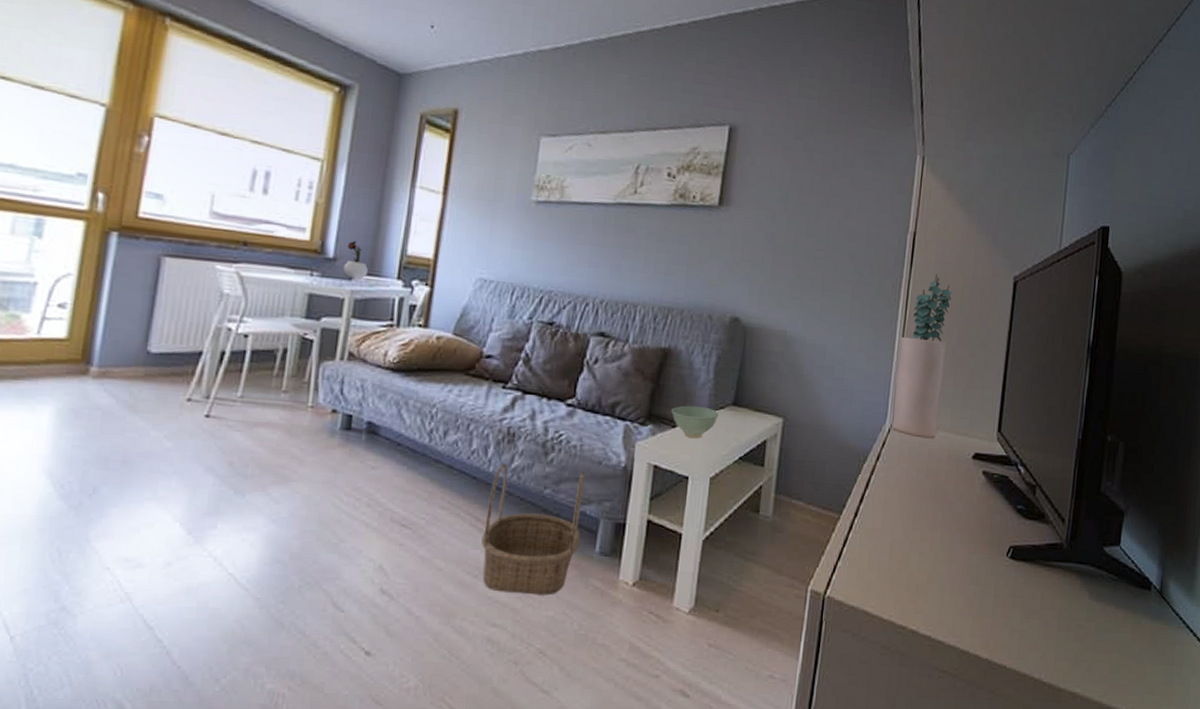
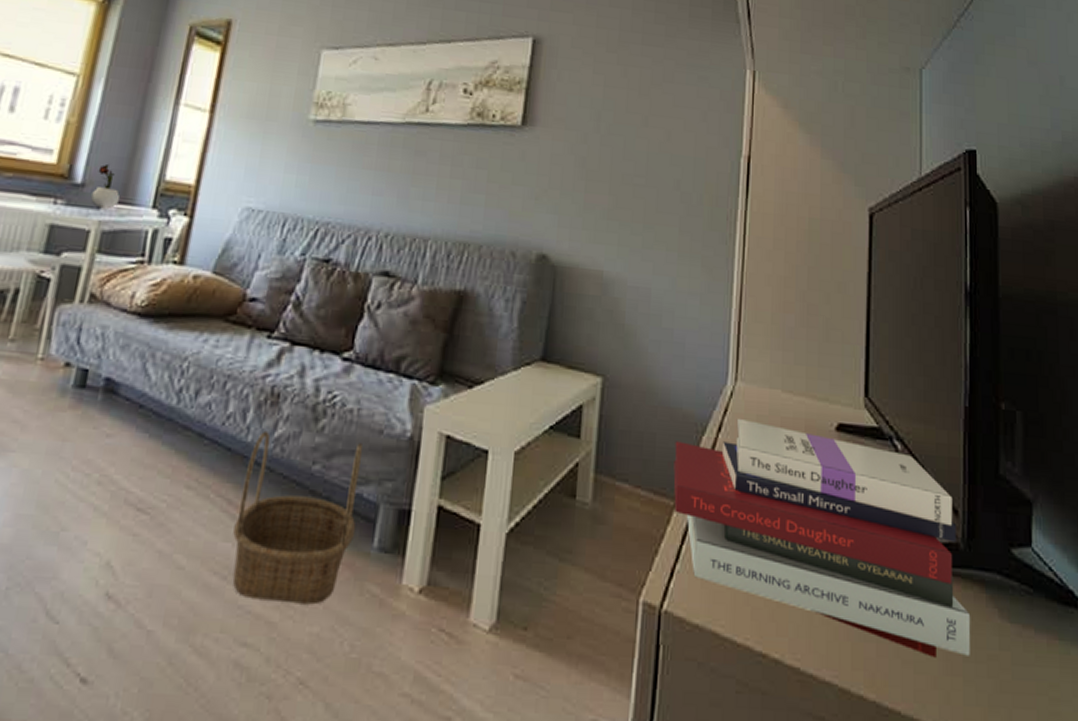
bowl: present [671,405,719,439] -> none [467,360,524,403]
books: none [838,449,1067,627] -> present [673,418,971,658]
vase: present [892,273,952,439] -> none [734,203,797,405]

